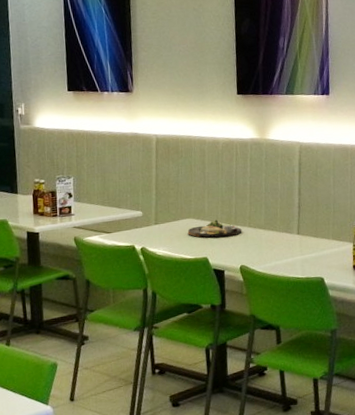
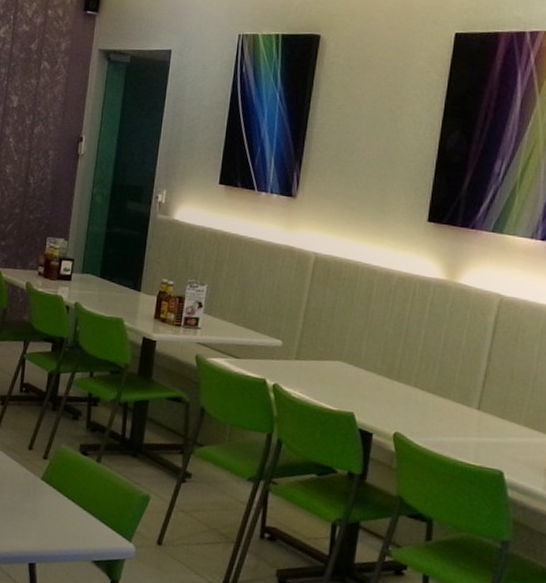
dinner plate: present [187,220,242,238] -> none [334,369,405,394]

